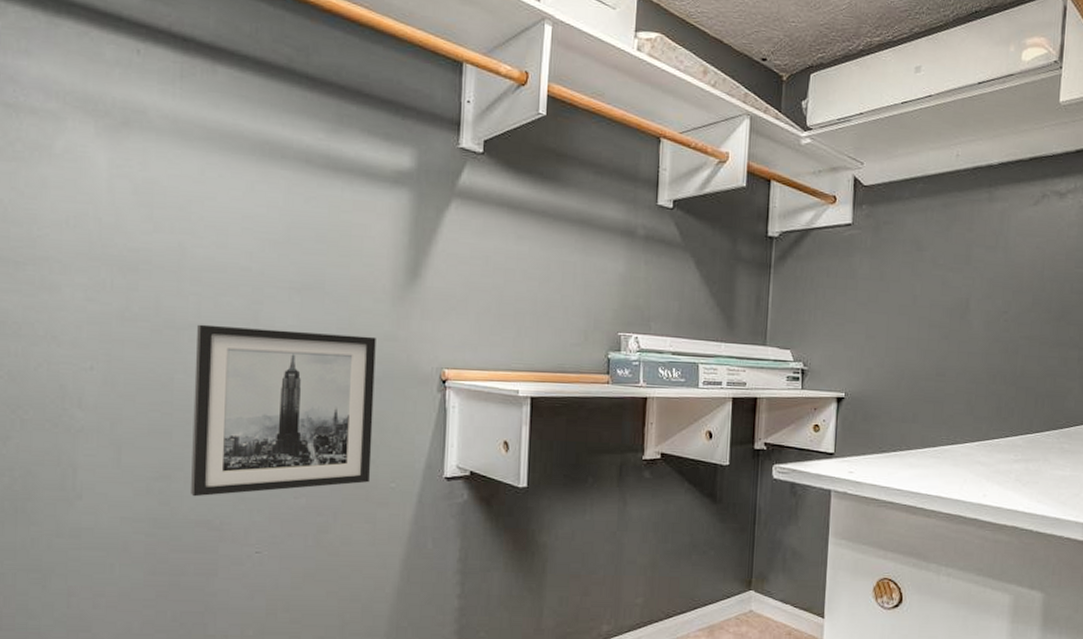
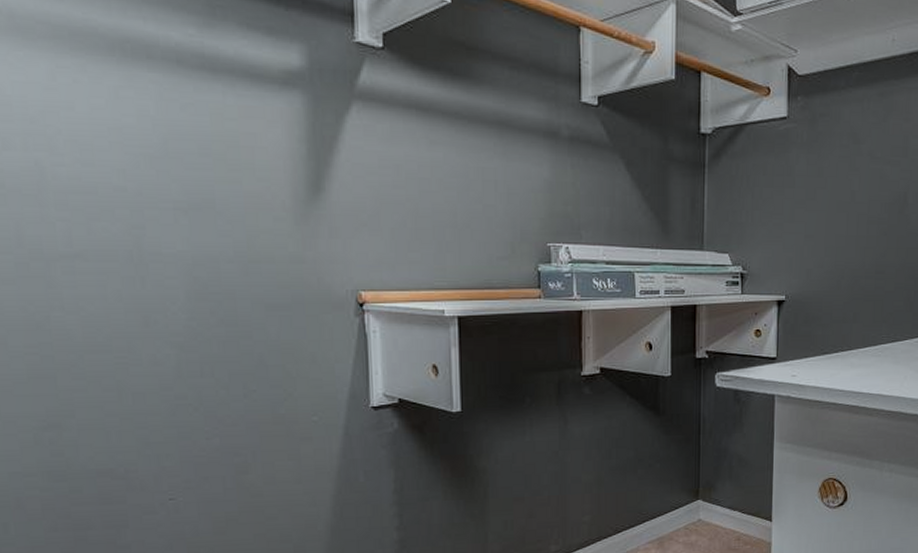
wall art: present [191,324,376,497] -> none [70,254,290,445]

